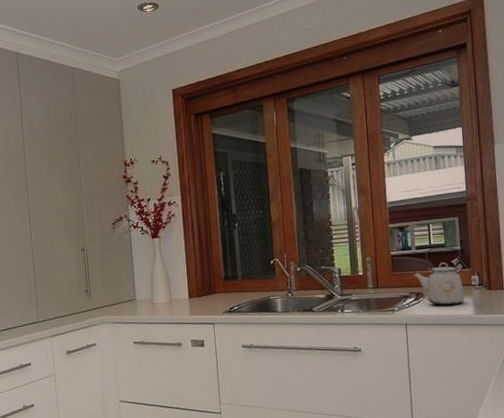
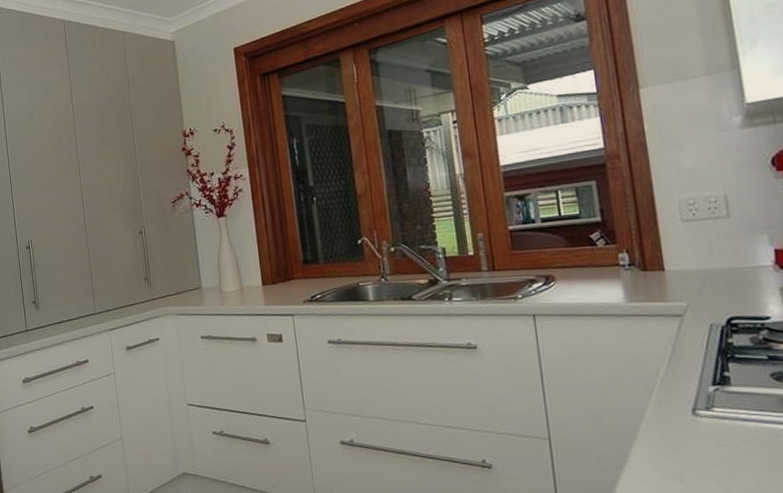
kettle: present [413,246,465,307] -> none [539,218,611,293]

